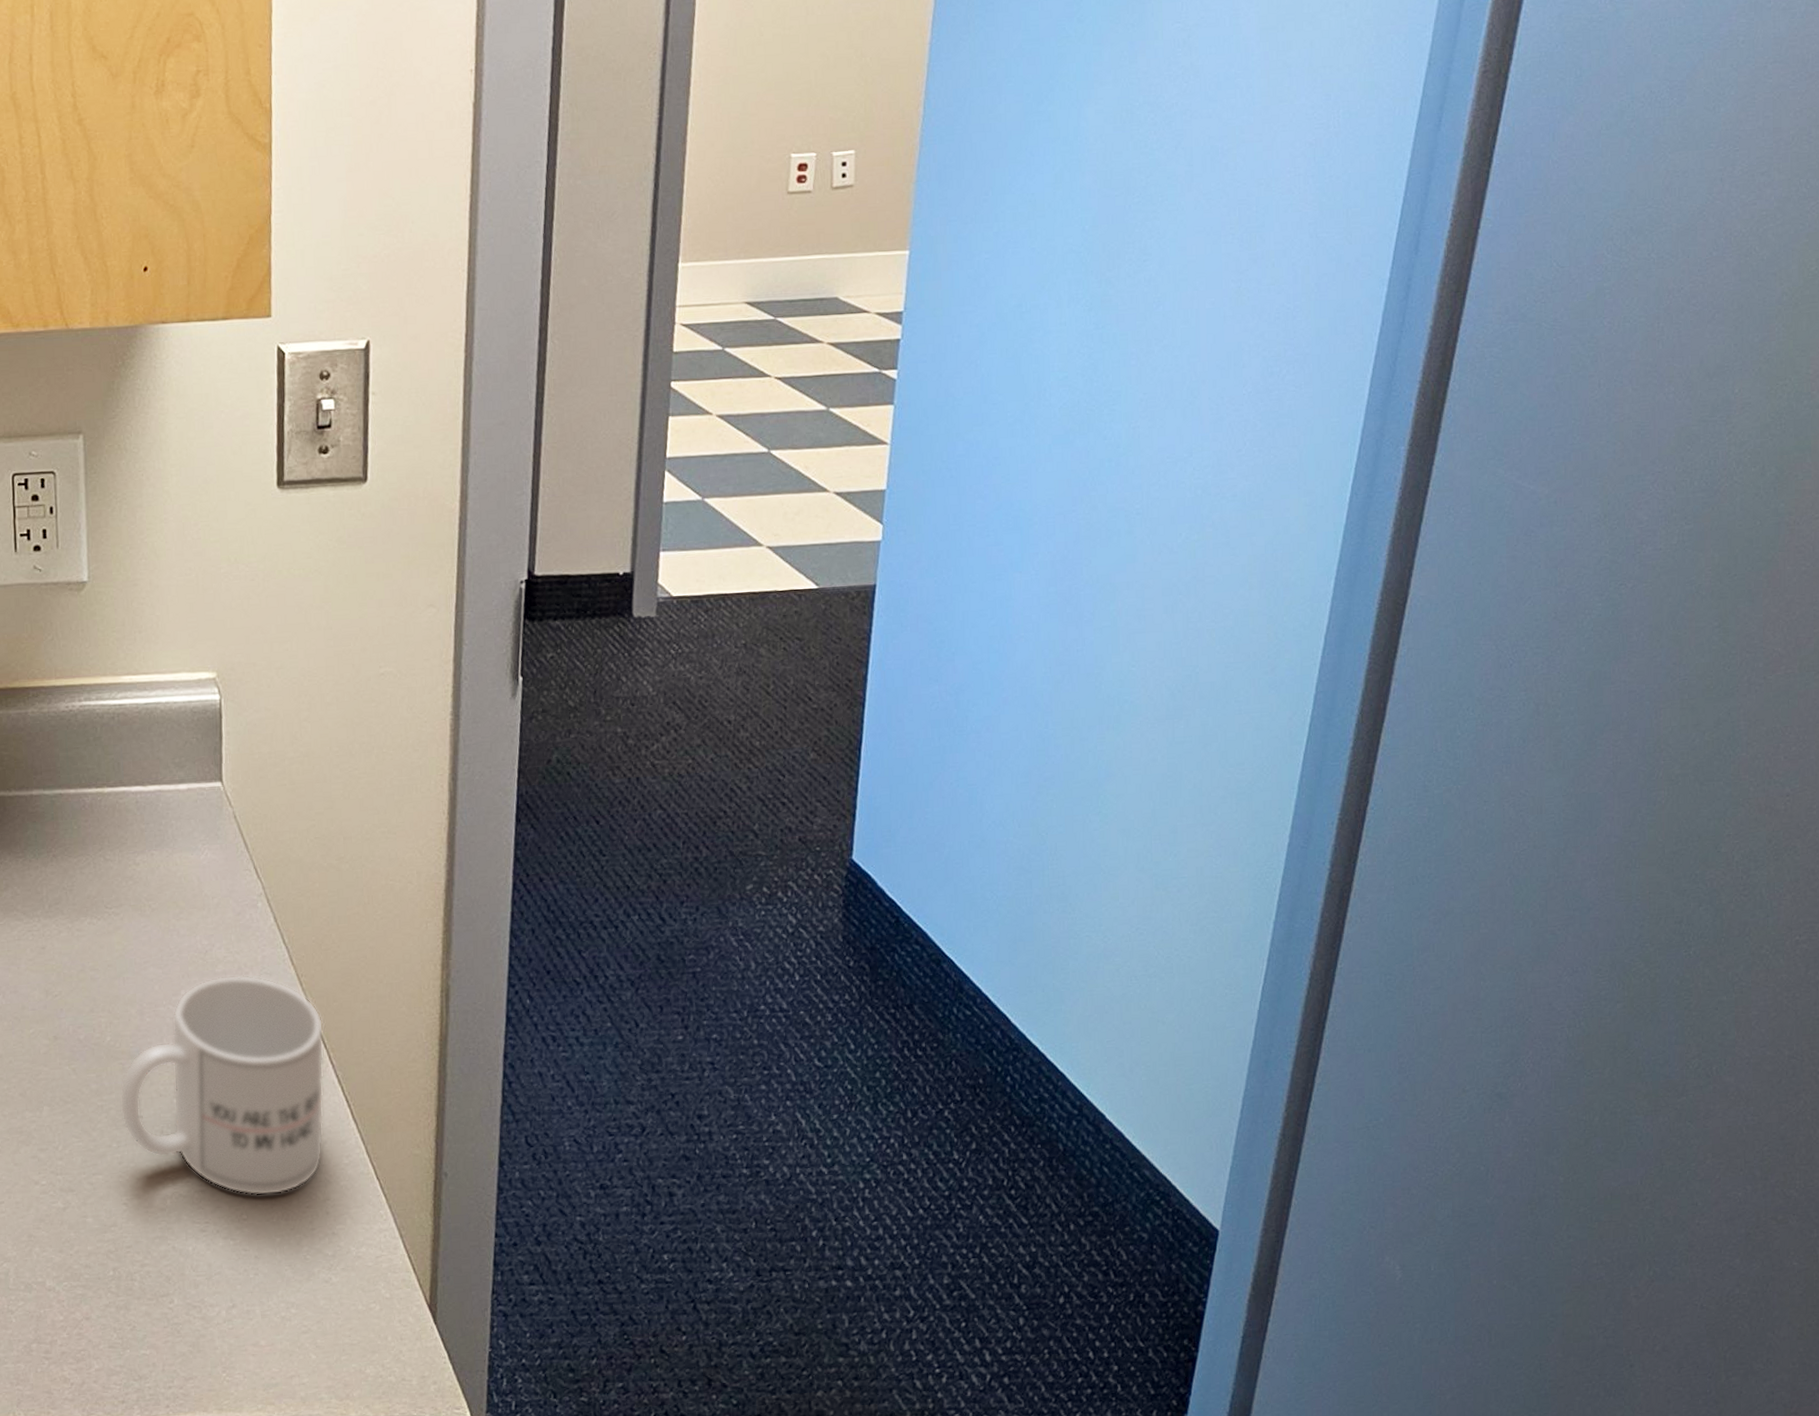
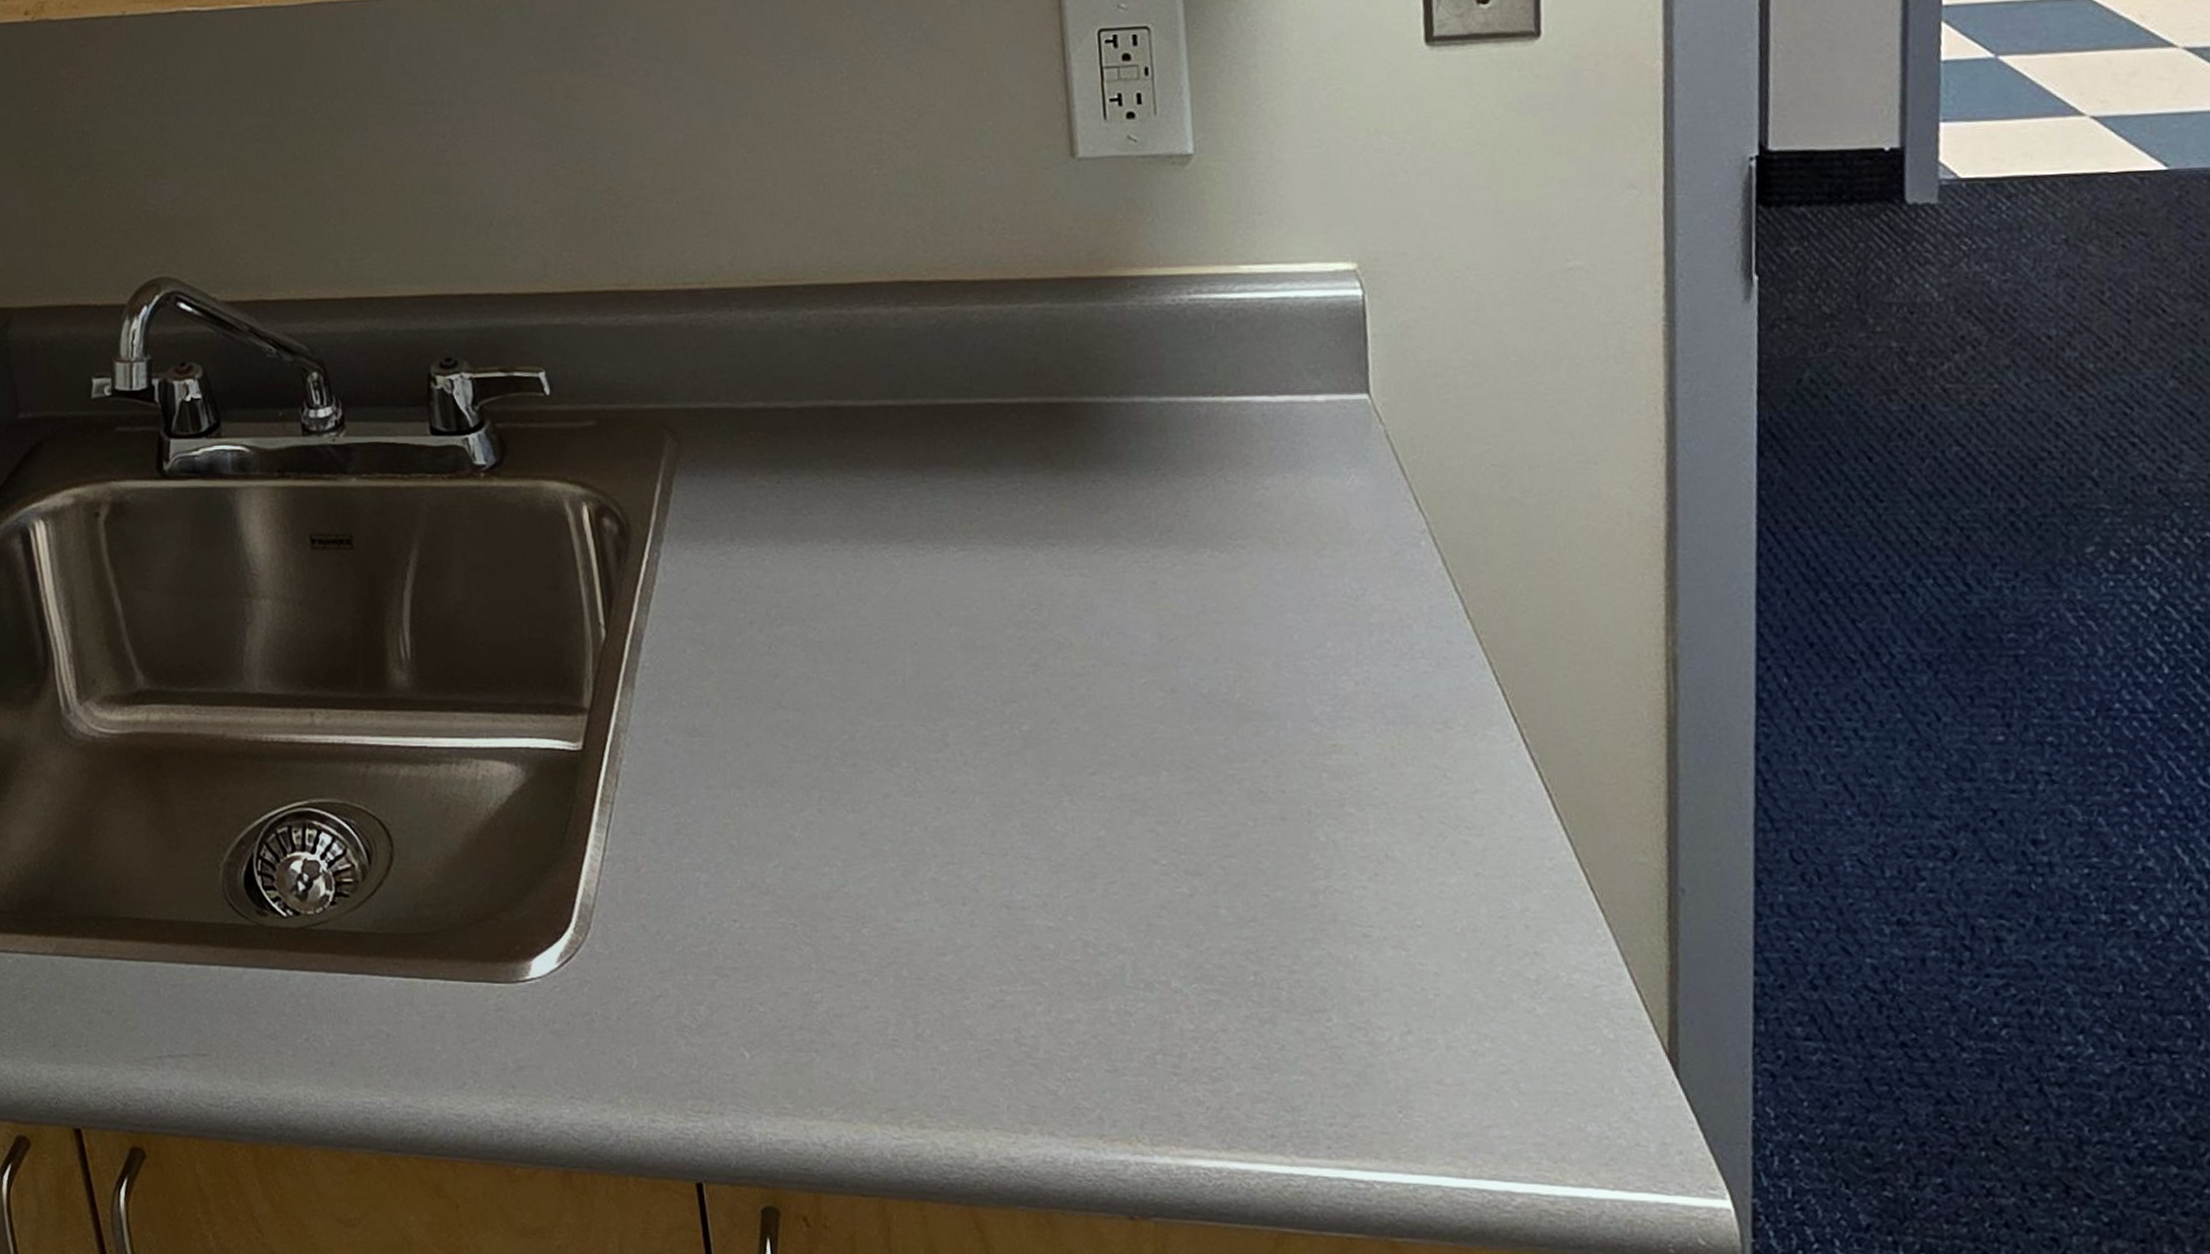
mug: present [119,975,324,1196] -> none [1254,627,1519,899]

